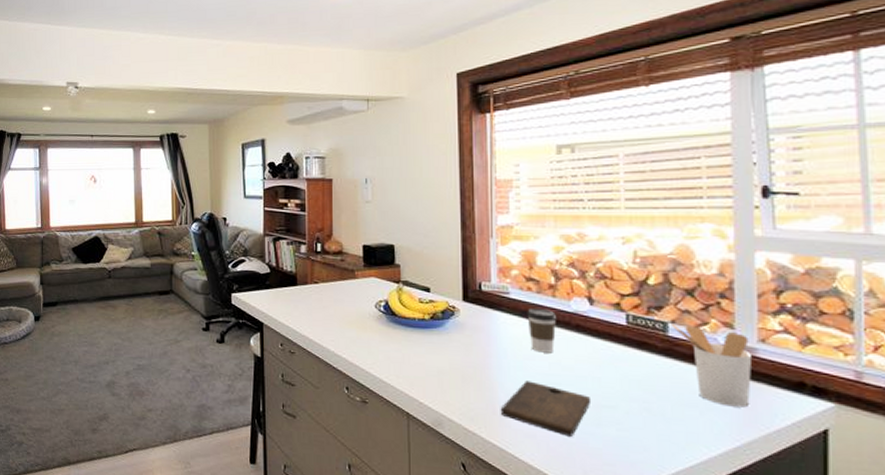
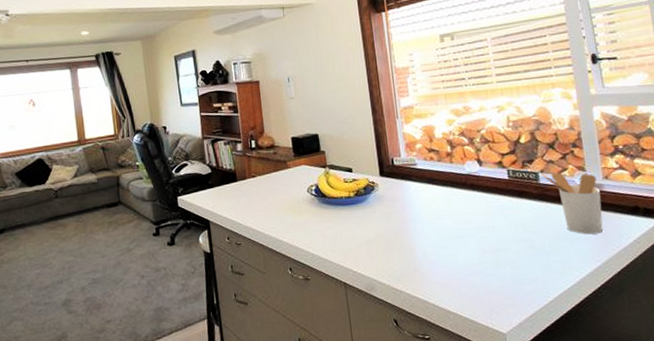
cutting board: present [500,381,592,437] -> none [420,237,490,280]
coffee cup: present [527,308,557,353] -> none [432,174,457,212]

